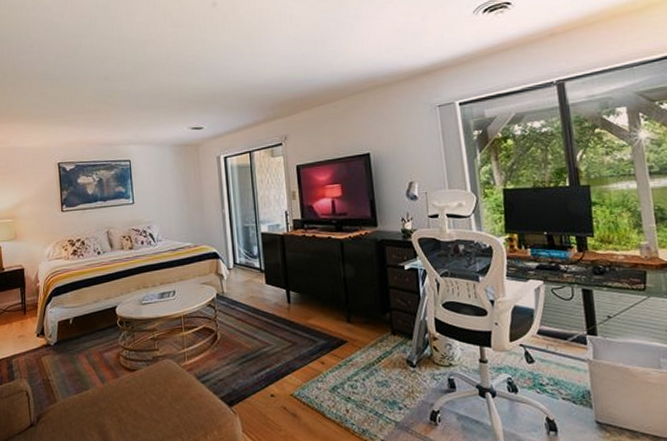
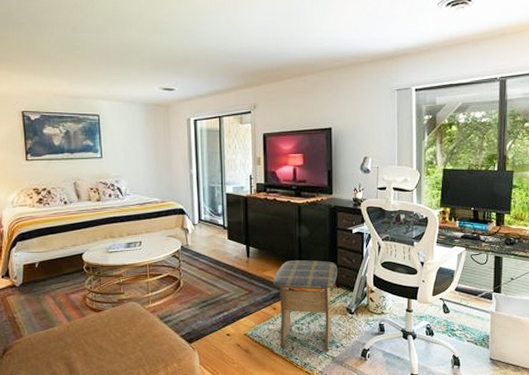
stool: none [318,303,392,416] -> present [273,260,337,353]

